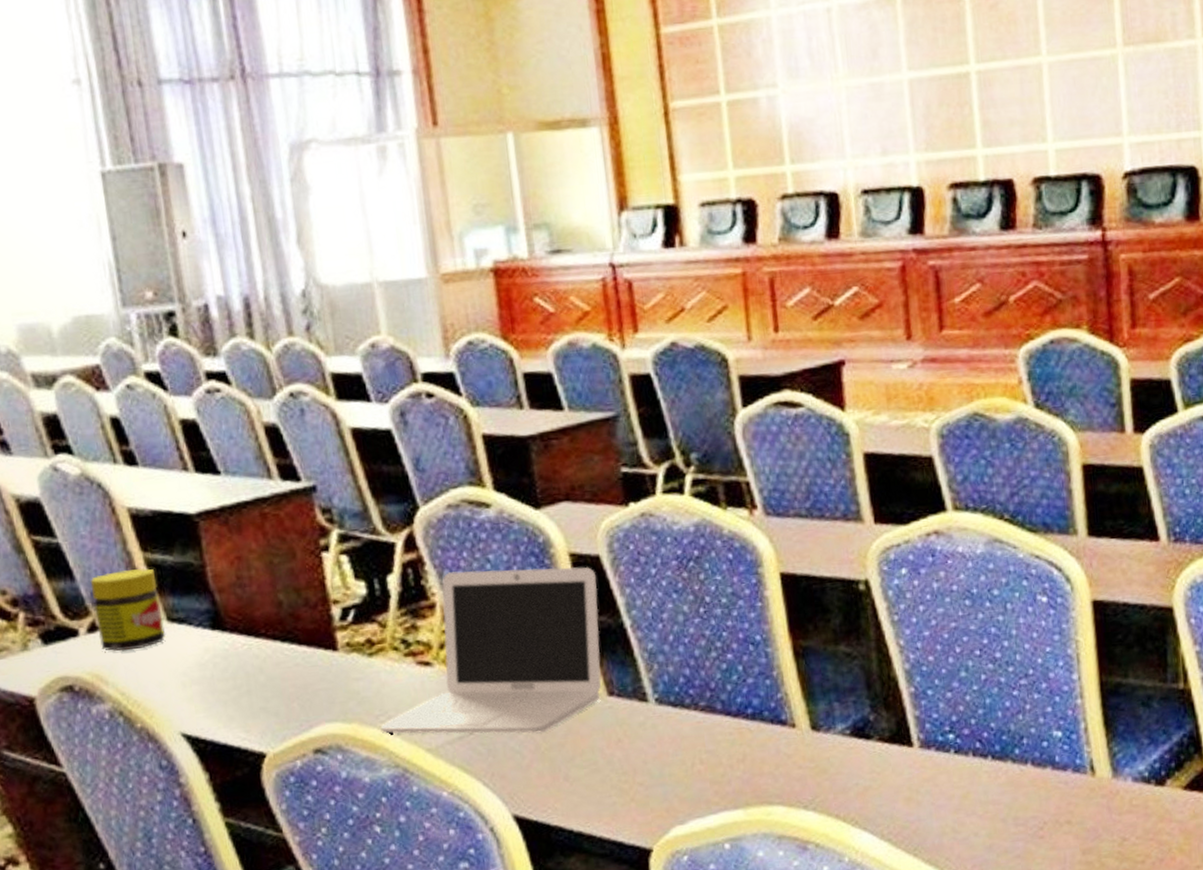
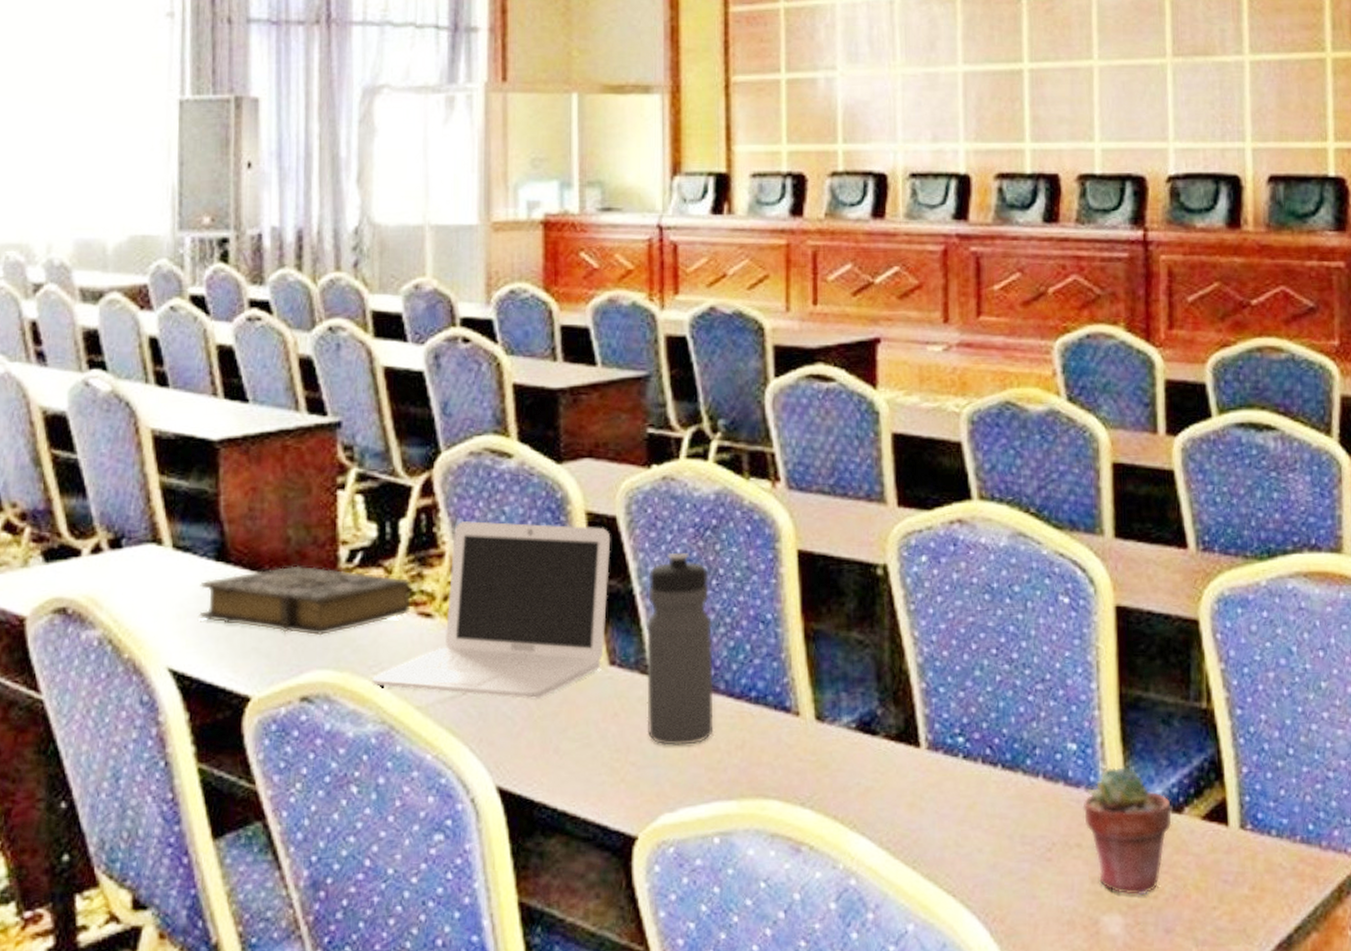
jar: present [90,568,166,651] -> none [101,491,169,576]
book: none [200,627,409,692] -> present [199,565,411,636]
water bottle: none [637,584,715,765] -> present [645,552,714,746]
potted succulent: none [1070,747,1156,862] -> present [1082,765,1172,896]

